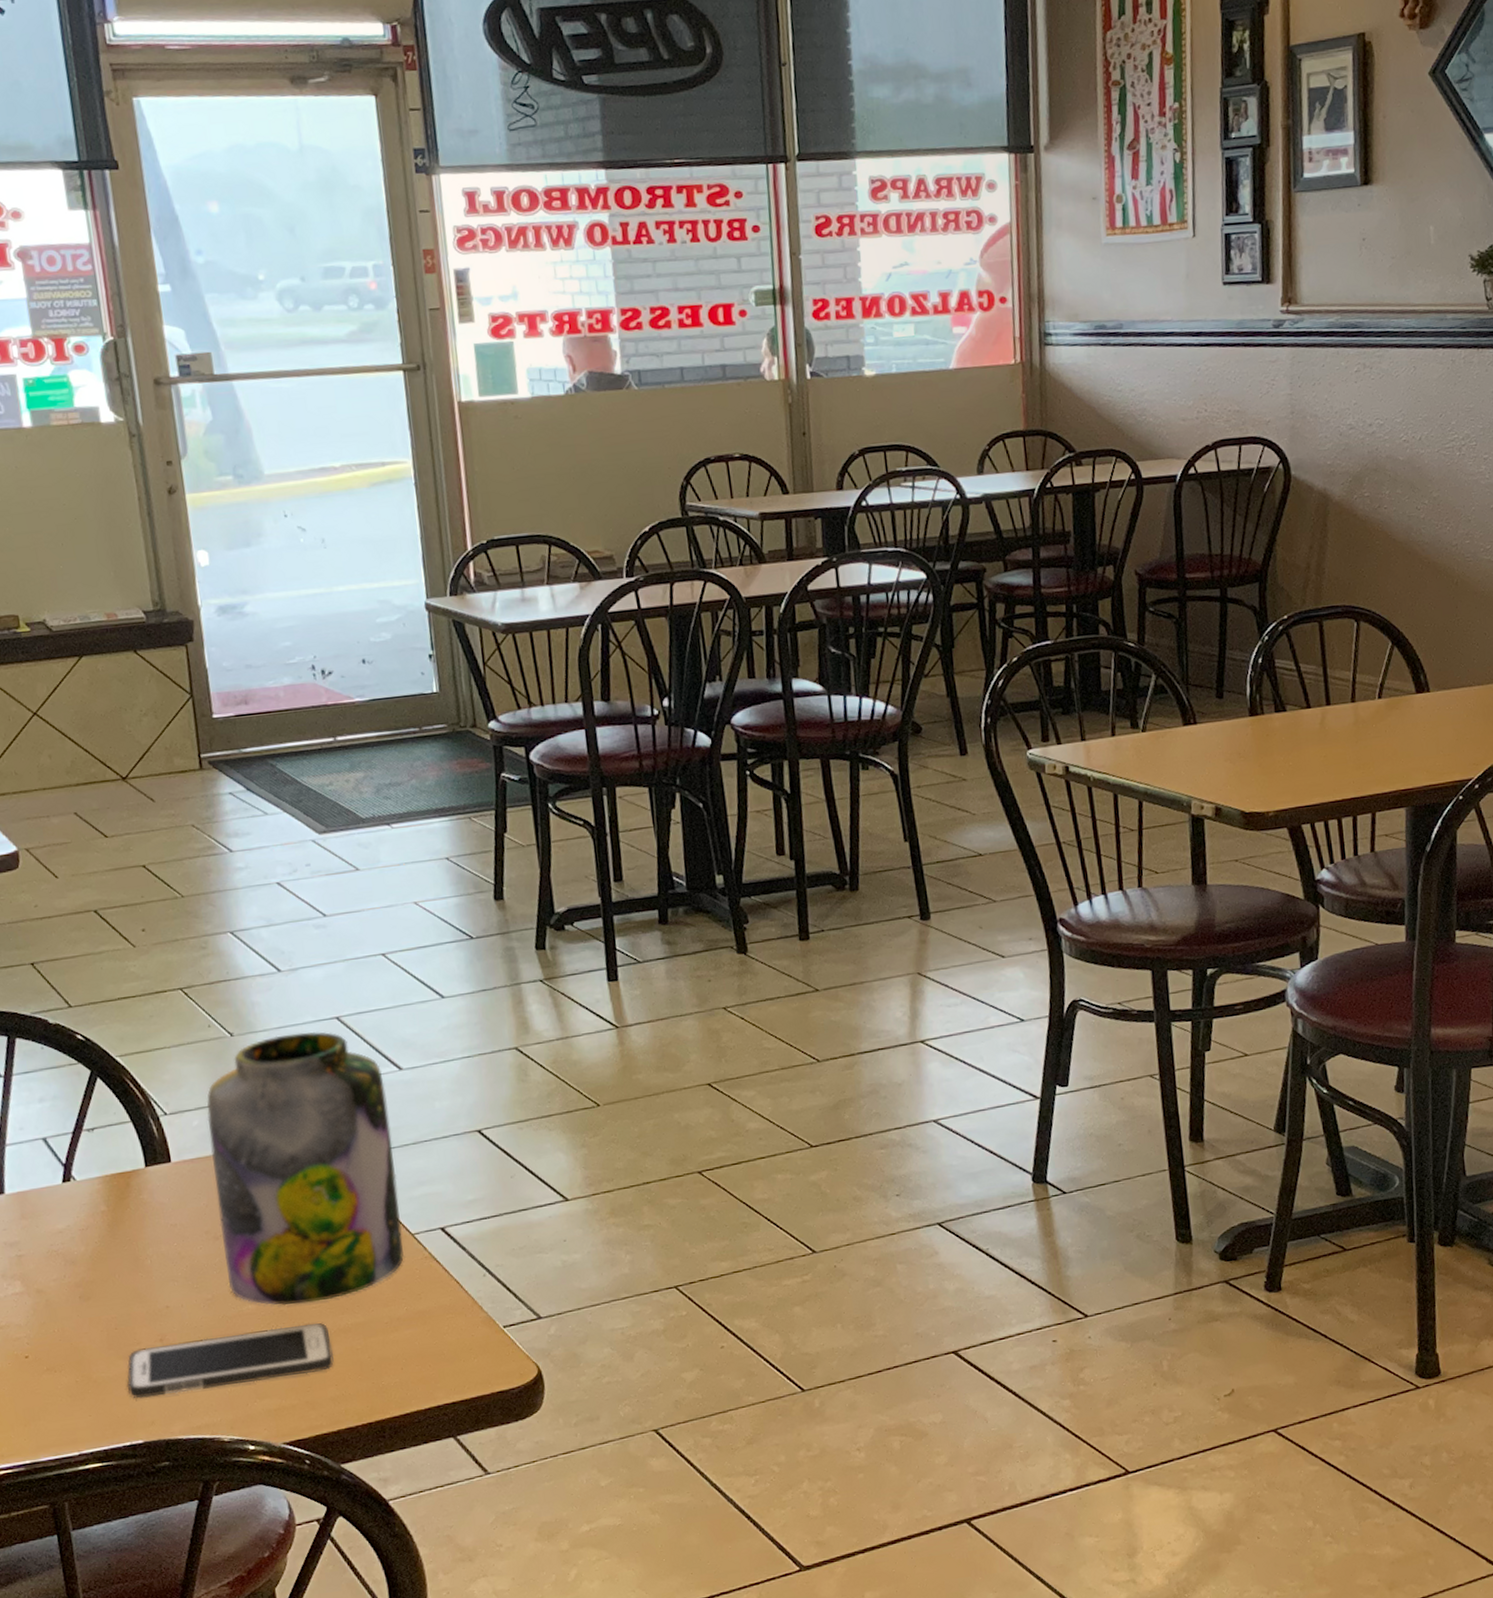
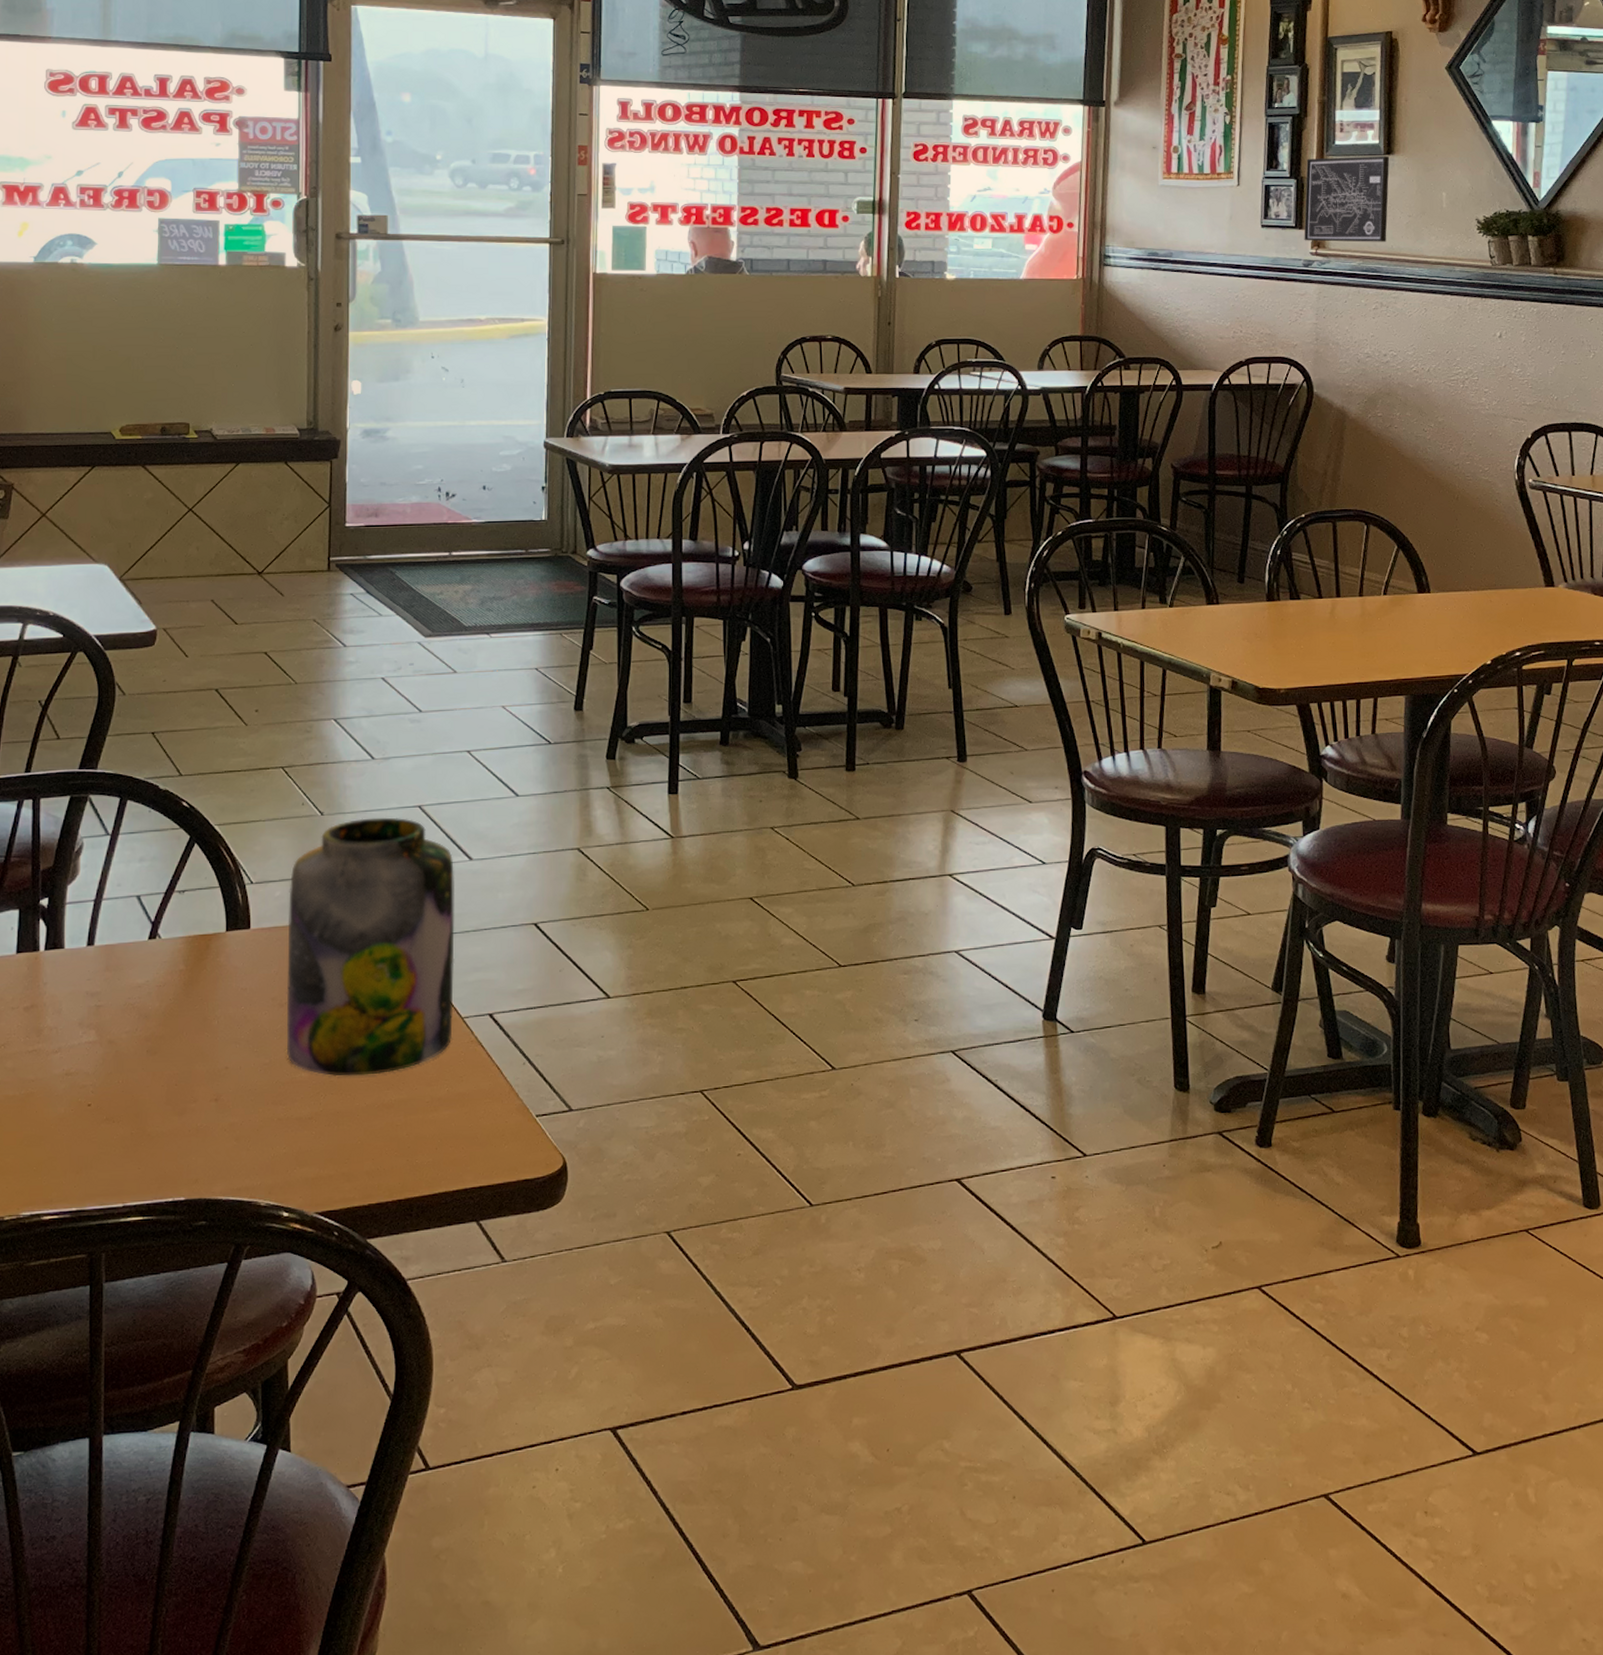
cell phone: present [127,1323,334,1399] -> none [177,1096,374,1156]
wall art: none [1271,187,1368,297] -> present [1304,156,1390,242]

